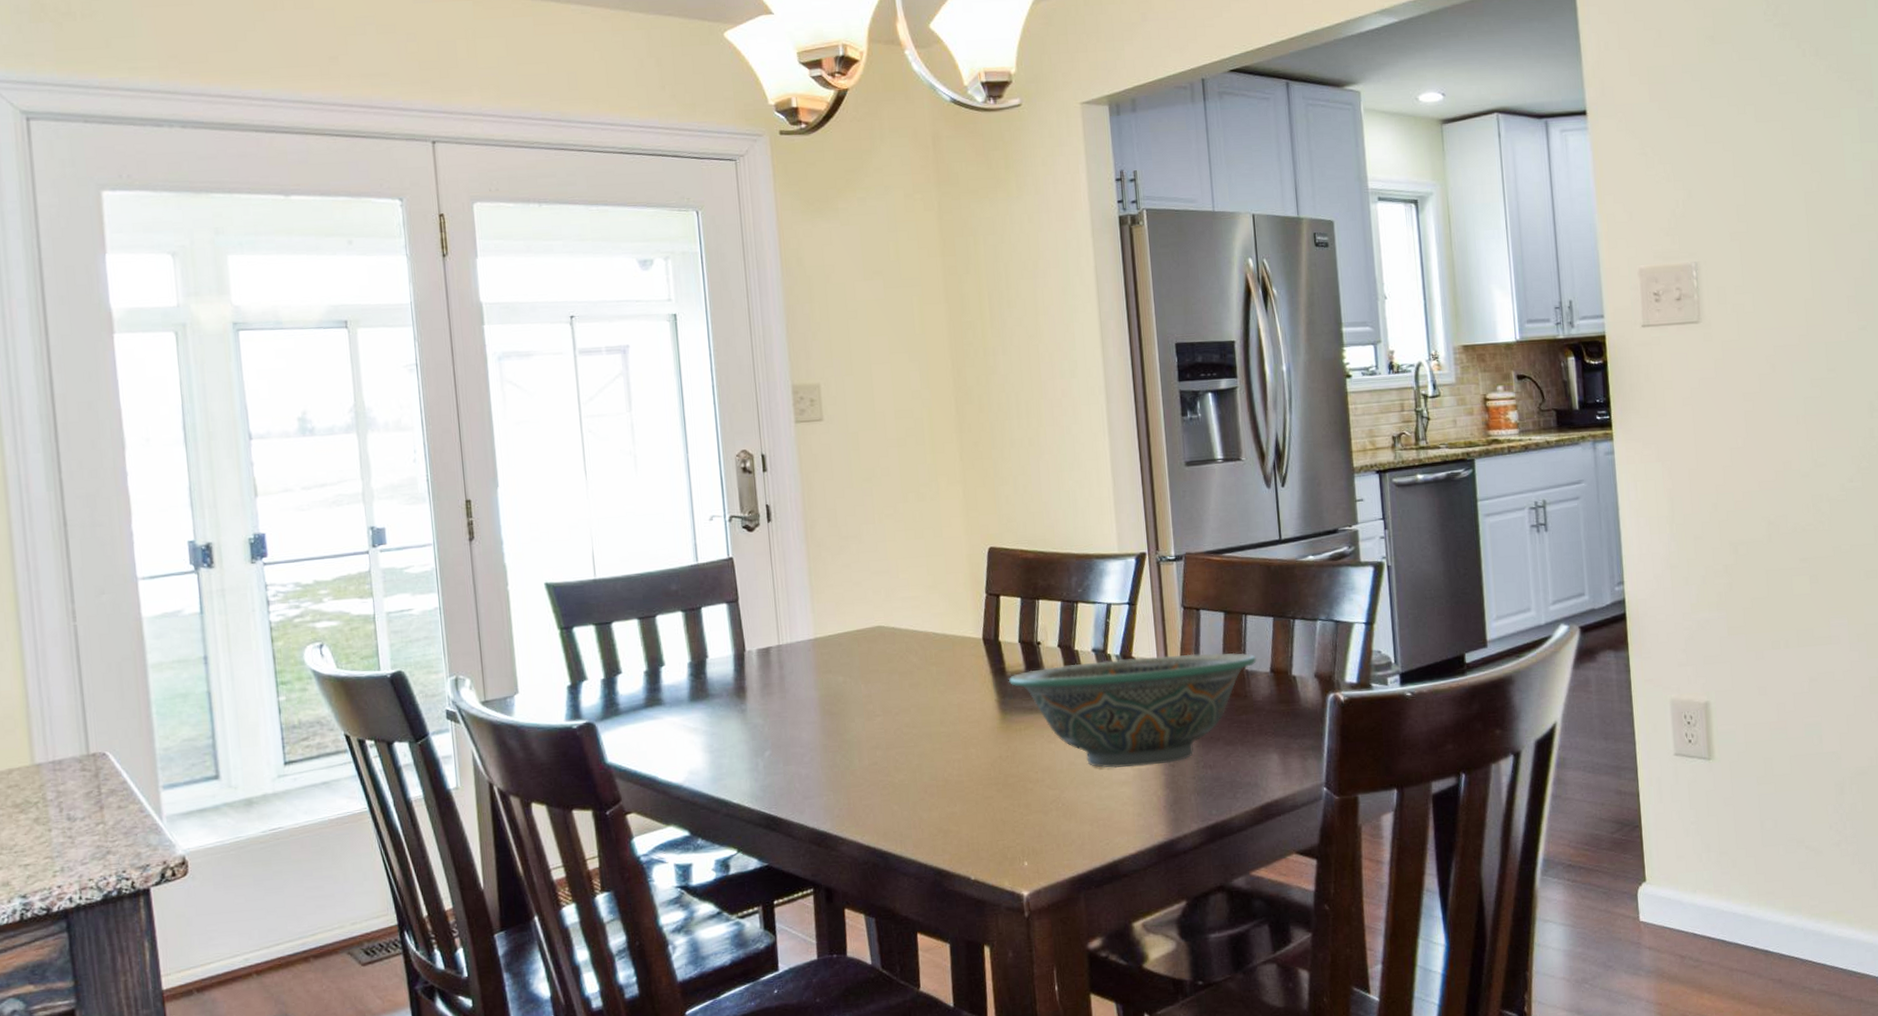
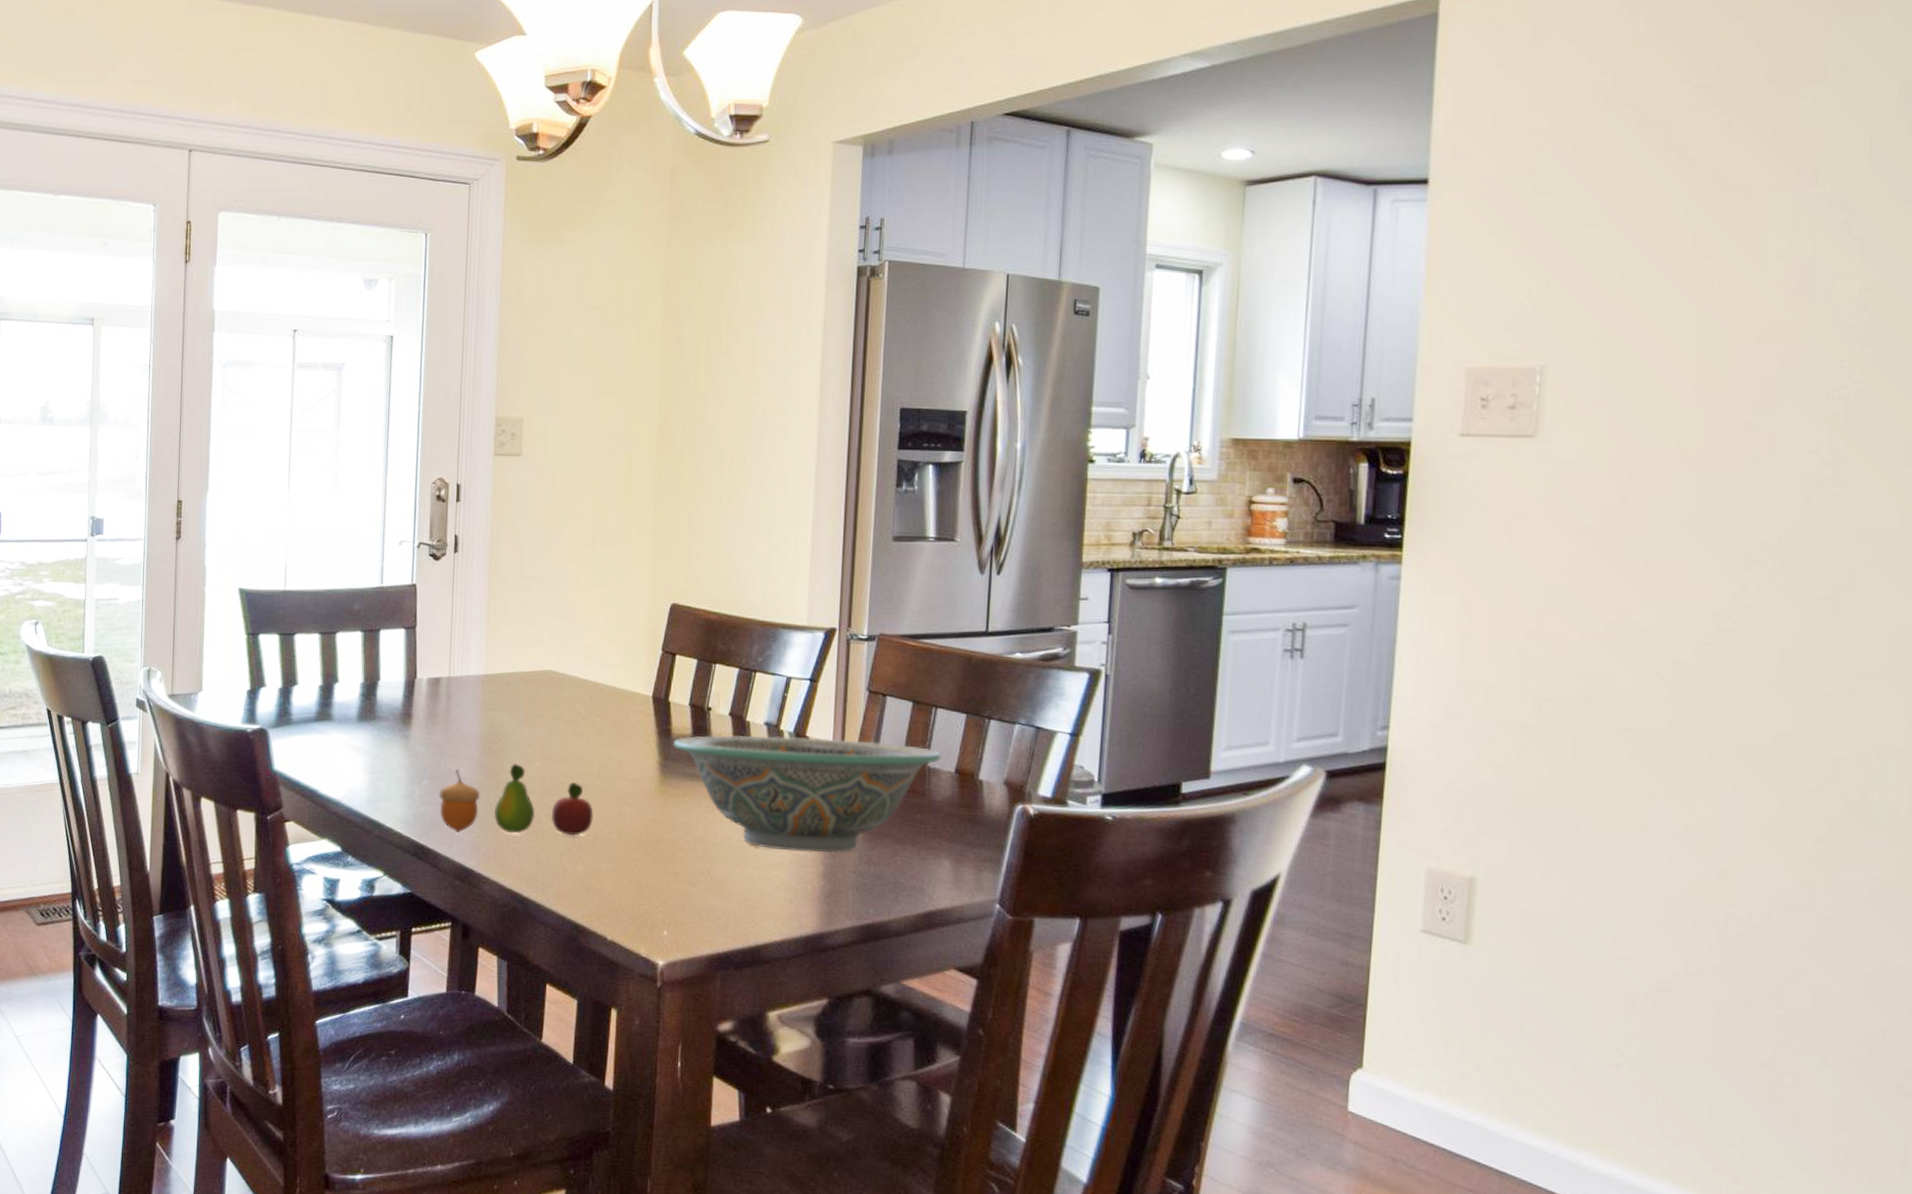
fruit: none [783,721,942,799] -> present [439,763,594,836]

